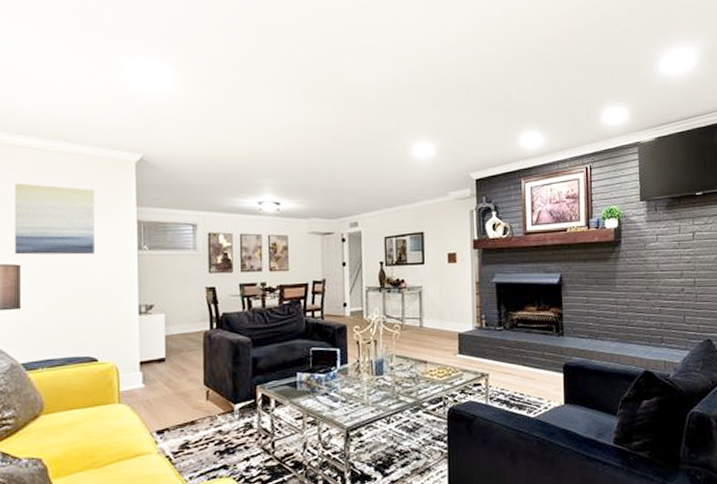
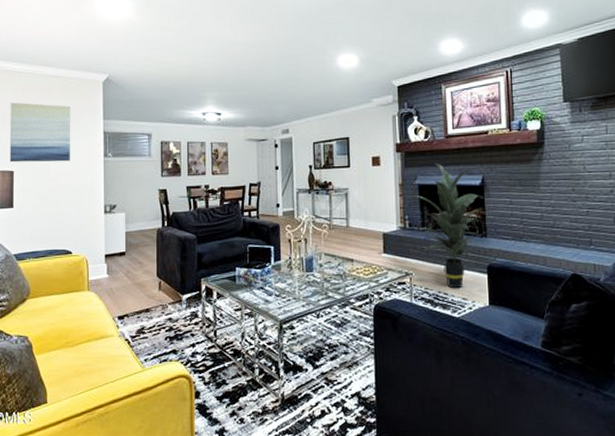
indoor plant: none [485,260,561,389] -> present [408,163,483,289]

